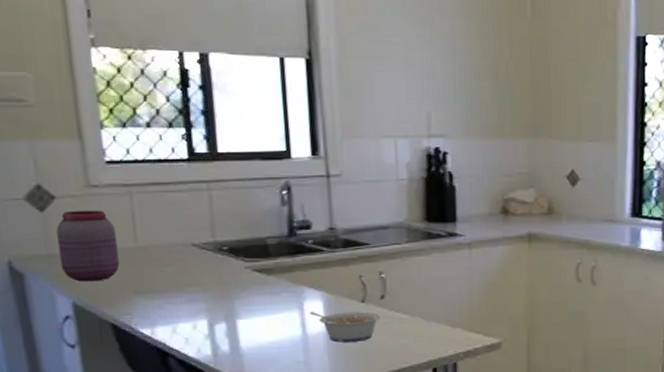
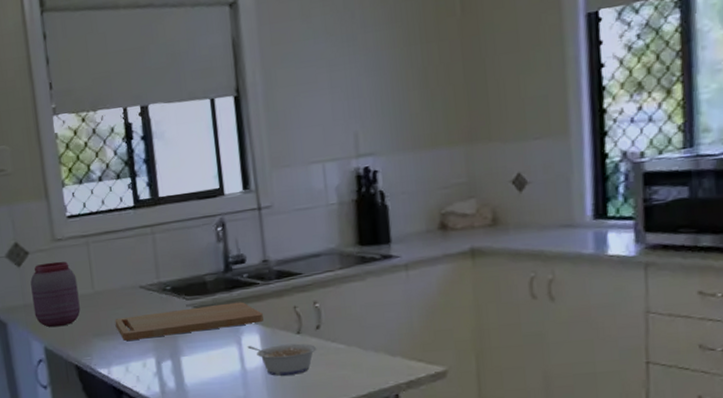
cutting board: none [161,267,329,300] -> present [114,301,265,341]

